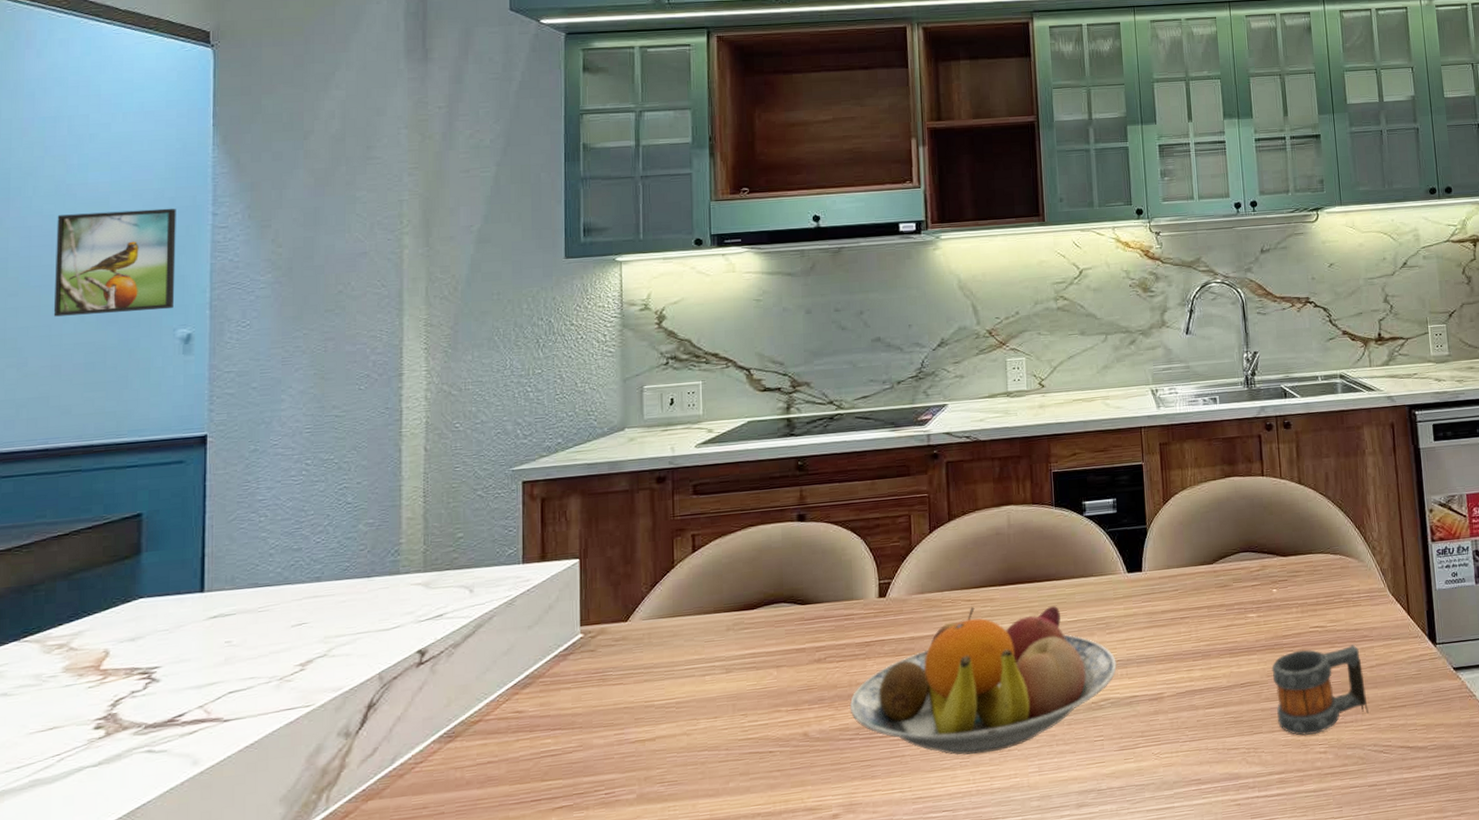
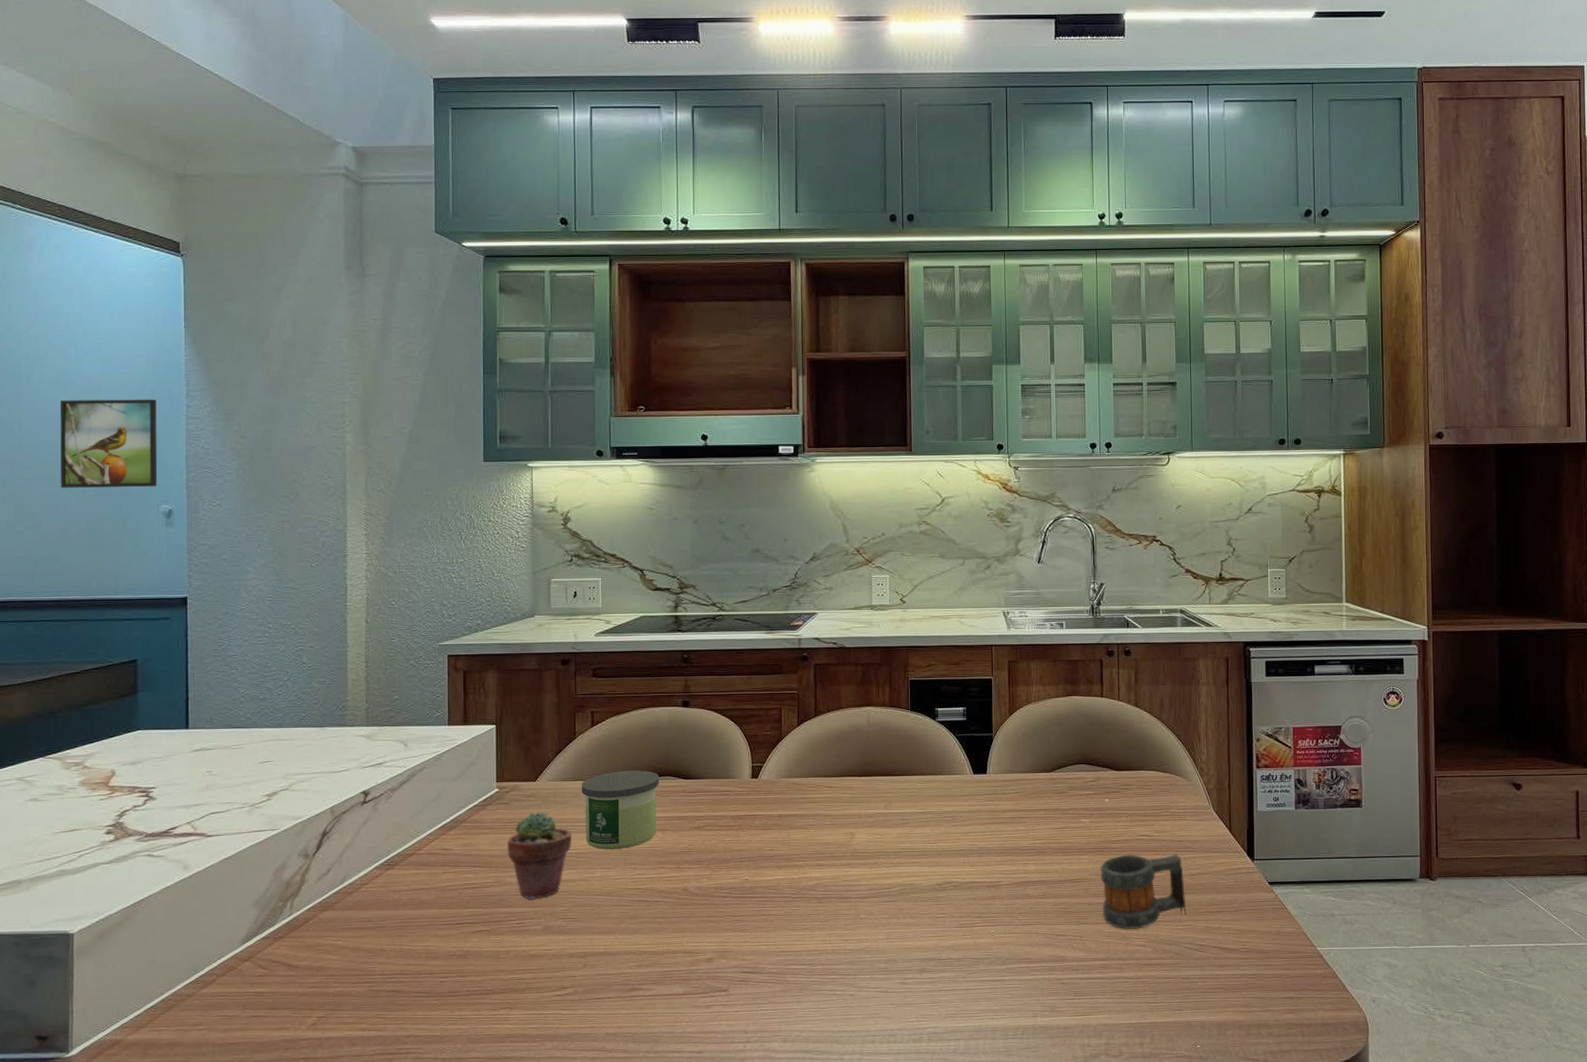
potted succulent: none [593,657,671,763] -> present [507,812,572,899]
candle: none [681,598,773,696] -> present [581,770,660,850]
fruit bowl: present [849,605,1117,756] -> none [724,792,960,920]

